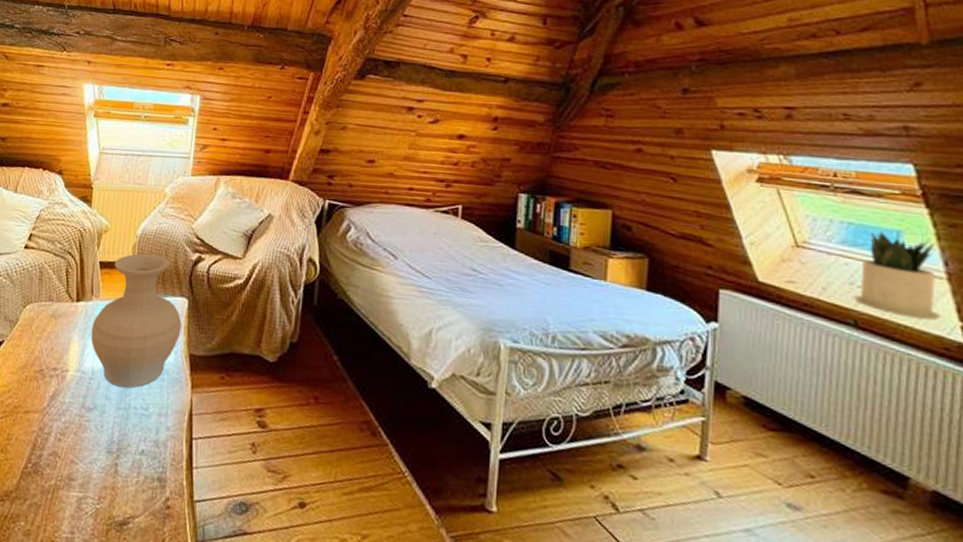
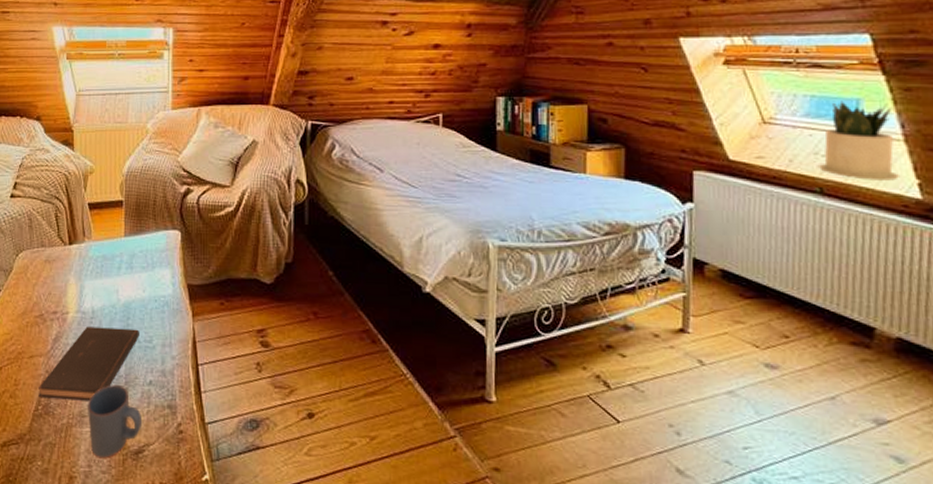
hardcover book: none [29,387,137,464] -> present [38,326,139,400]
mug: none [76,449,131,527] -> present [88,385,143,459]
vase: present [90,253,182,389] -> none [87,190,177,324]

